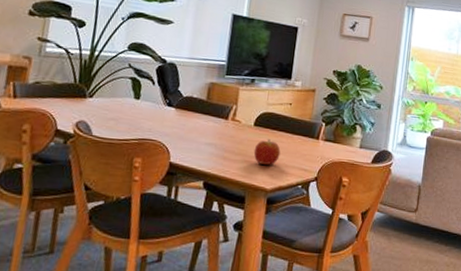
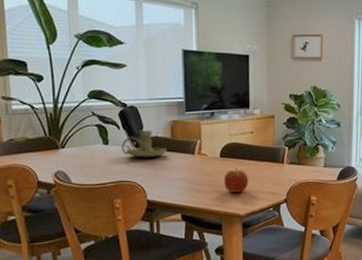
candle holder: none [152,89,200,119] -> present [121,130,167,158]

